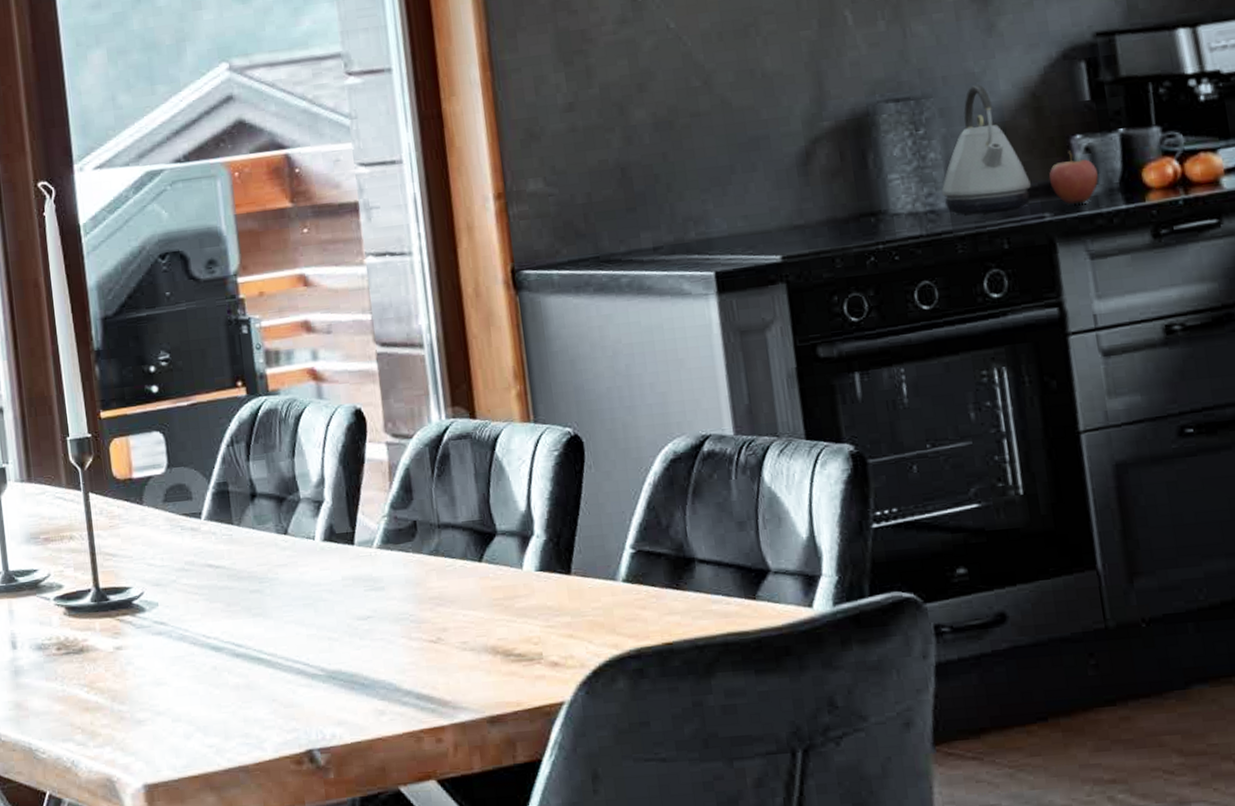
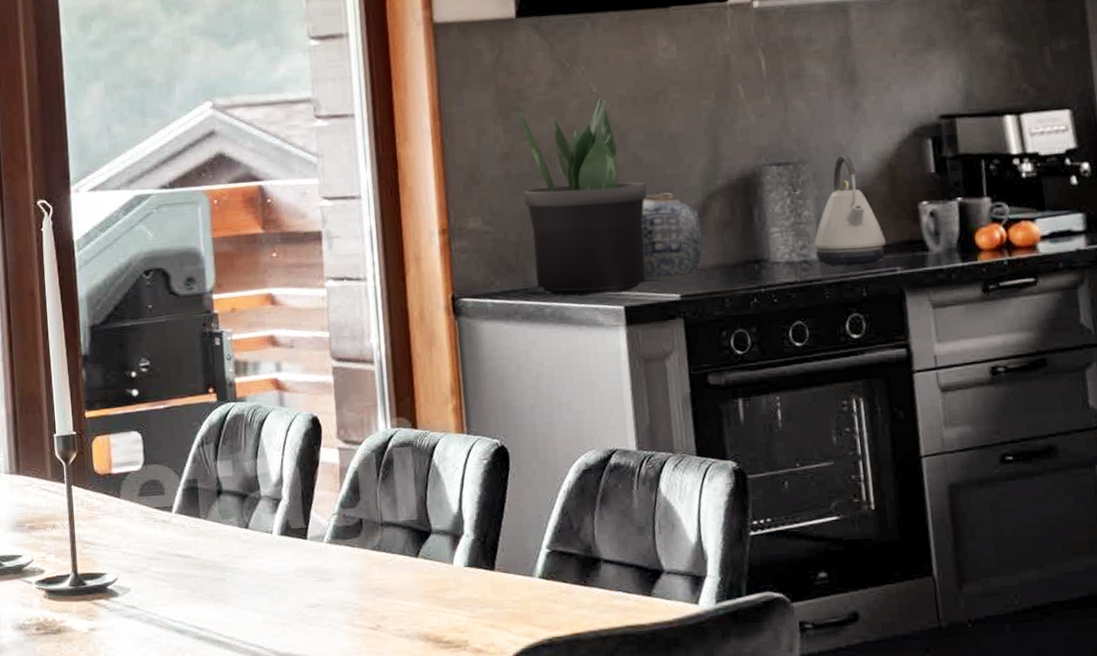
planter: none [577,34,740,263] -> present [514,98,648,296]
decorative jar: none [732,139,807,241] -> present [641,192,703,281]
fruit: present [1048,150,1098,205] -> none [900,214,940,261]

